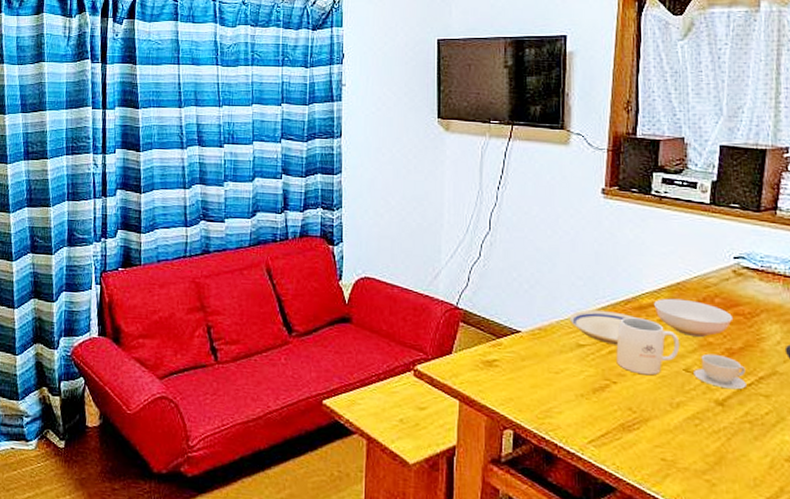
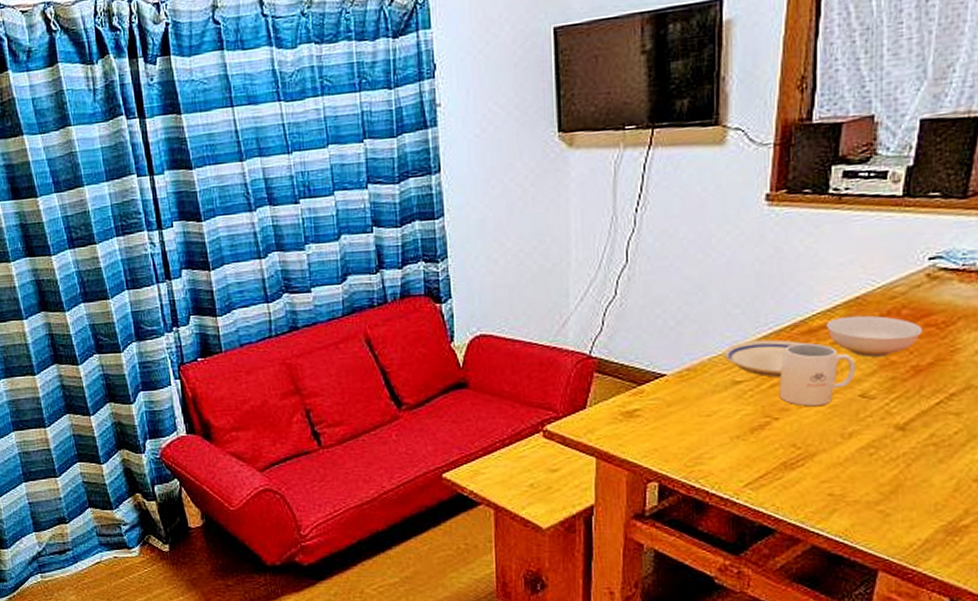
teacup: present [694,353,746,390] -> none [871,373,934,411]

